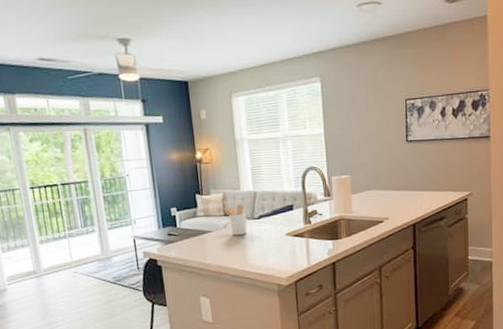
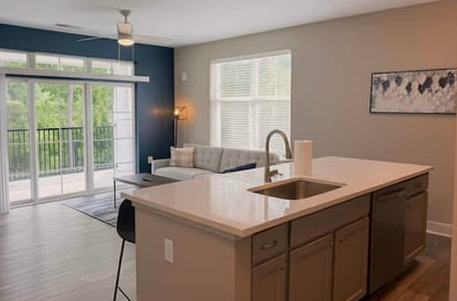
utensil holder: present [221,204,247,235] -> none [191,158,213,186]

